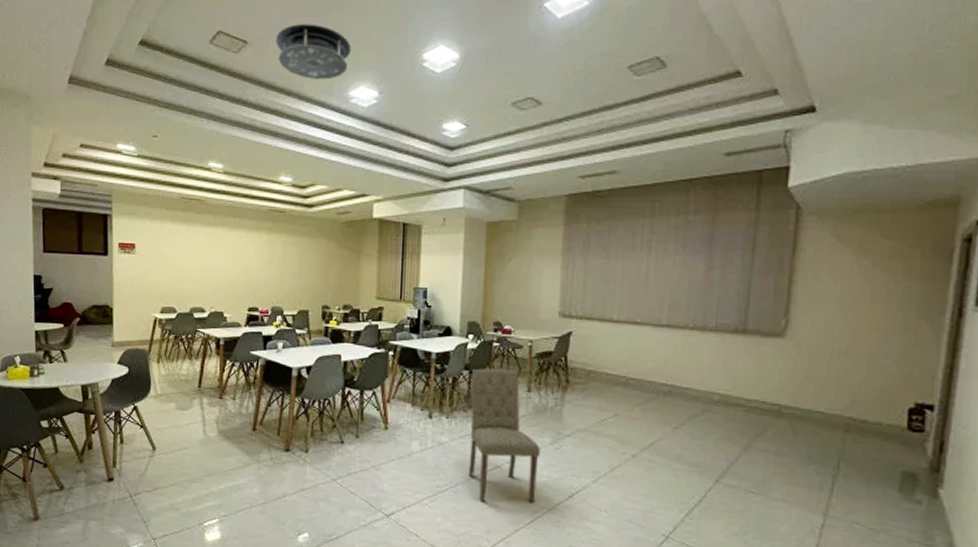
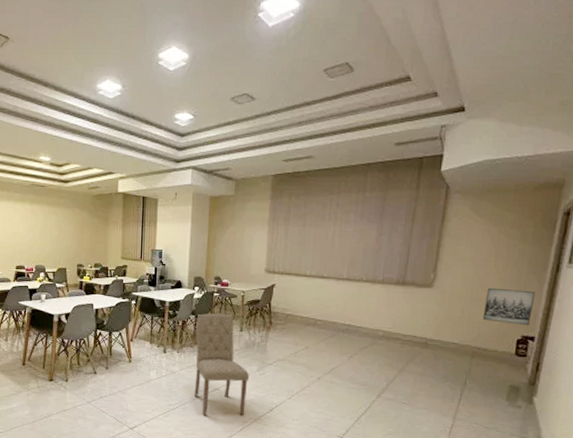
ceiling light fixture: present [276,24,352,80] -> none [33,24,99,74]
wall art: none [857,337,931,389] -> present [482,287,536,325]

